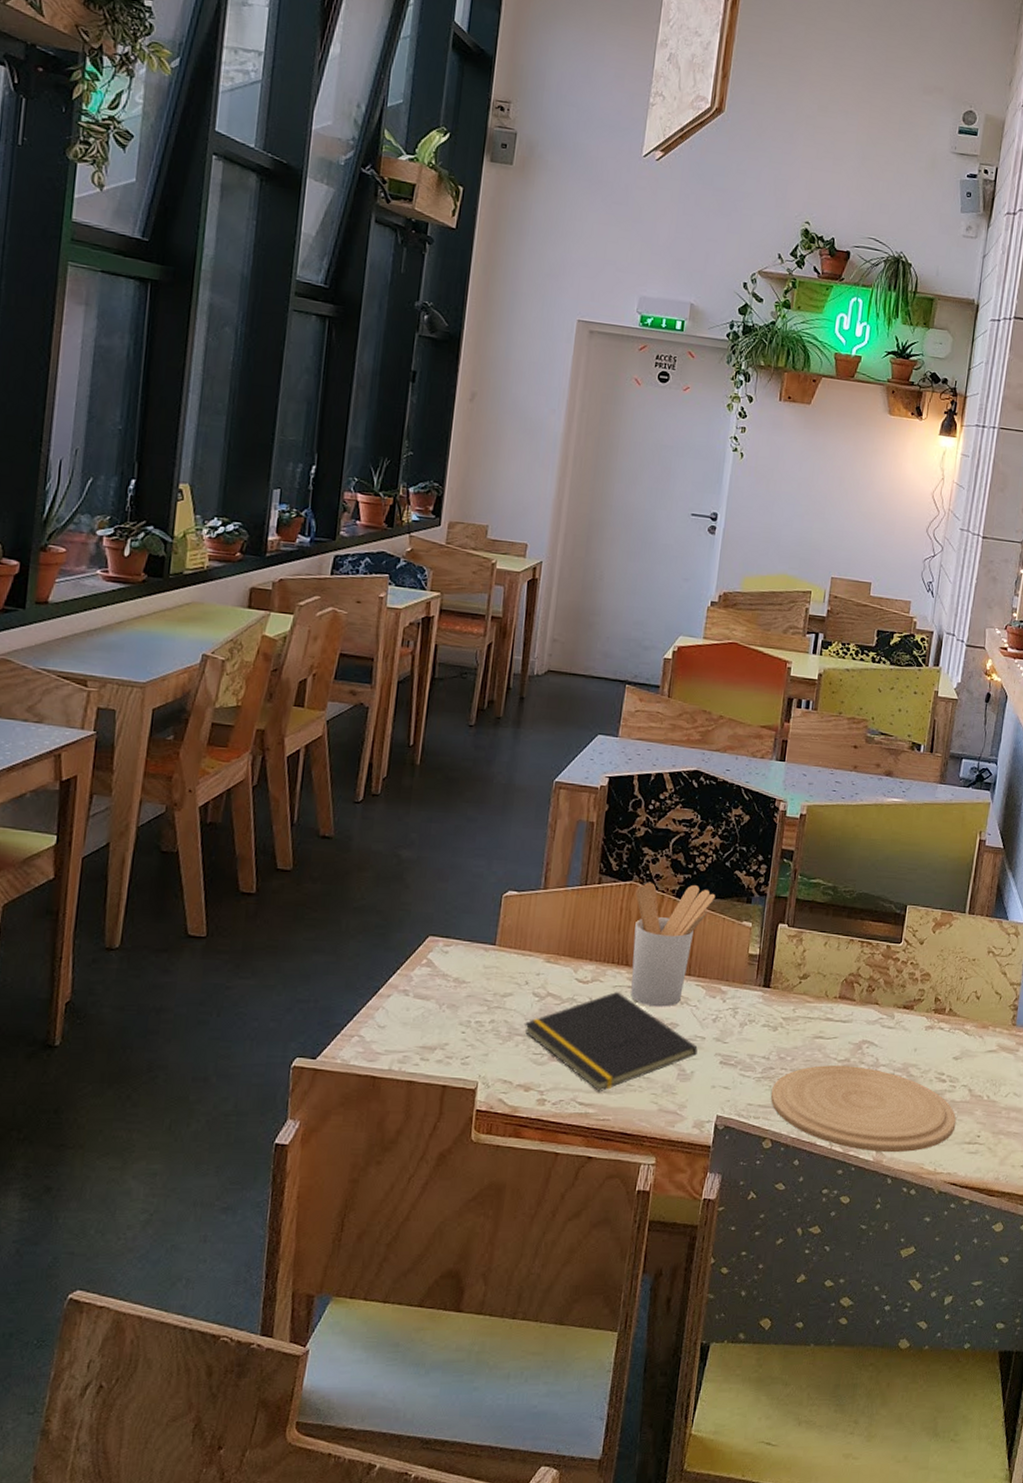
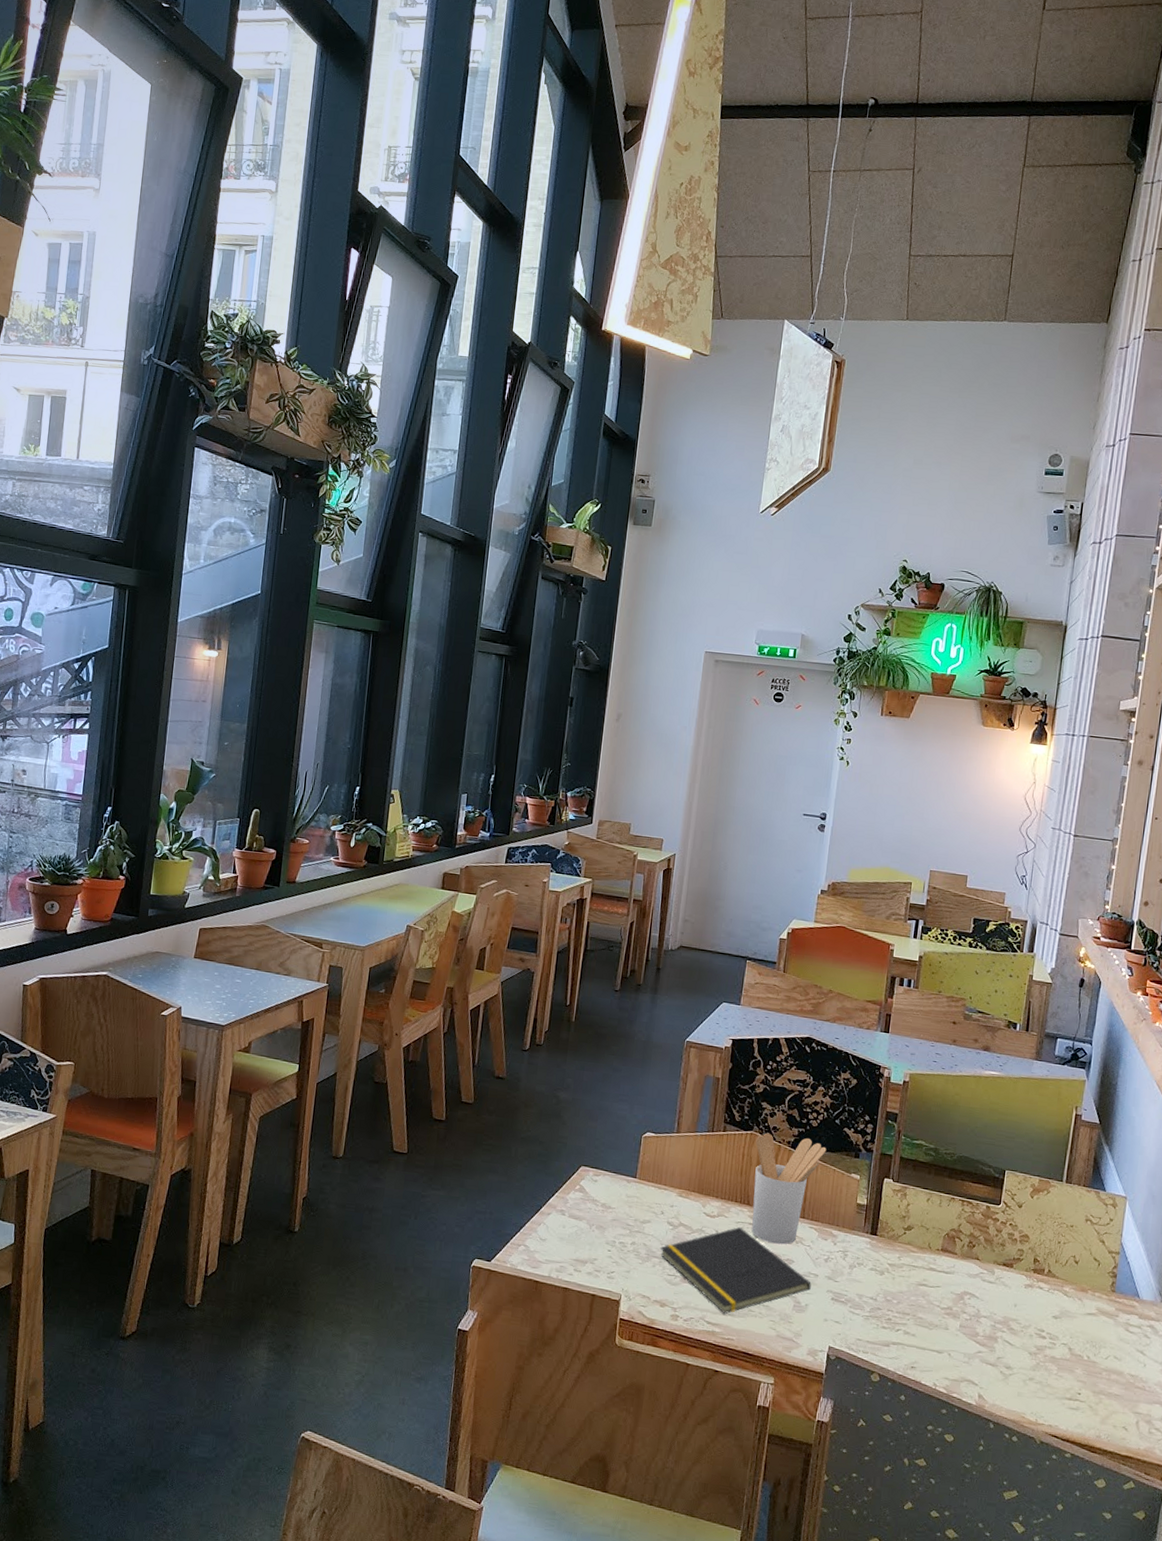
plate: present [770,1065,957,1153] -> none [878,1310,1057,1401]

